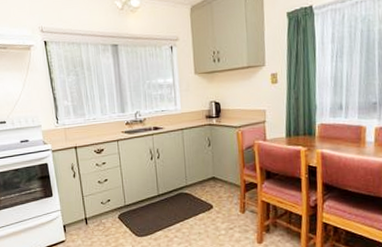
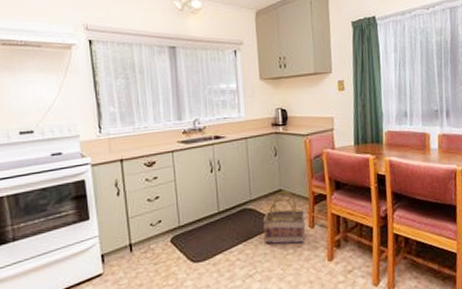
basket: none [198,177,237,226] -> present [263,190,306,244]

